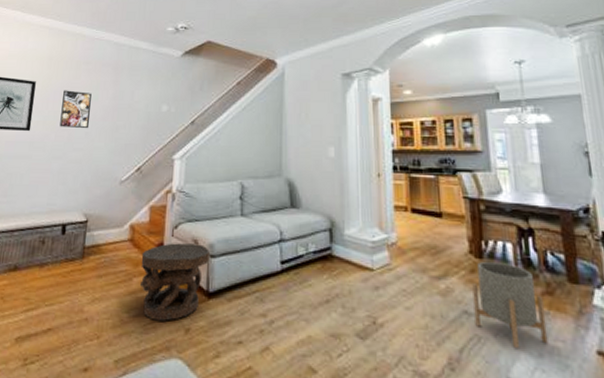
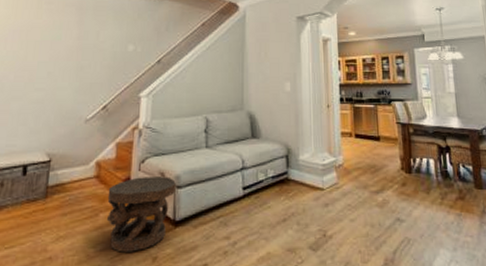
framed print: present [59,90,92,129] -> none [19,30,54,69]
planter: present [472,261,548,348] -> none [403,175,461,245]

